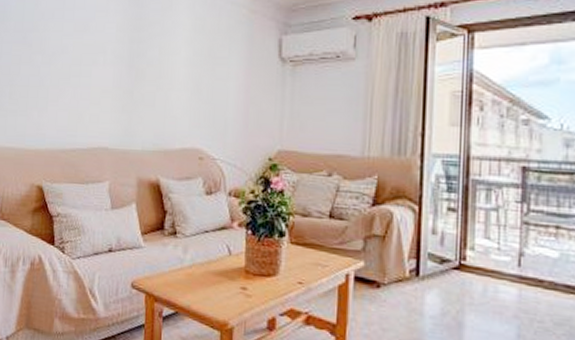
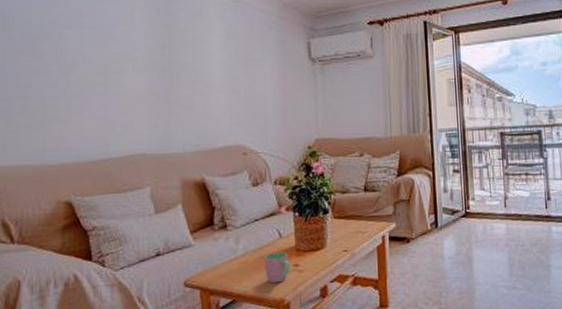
cup: none [210,270,237,304] -> present [265,252,290,284]

